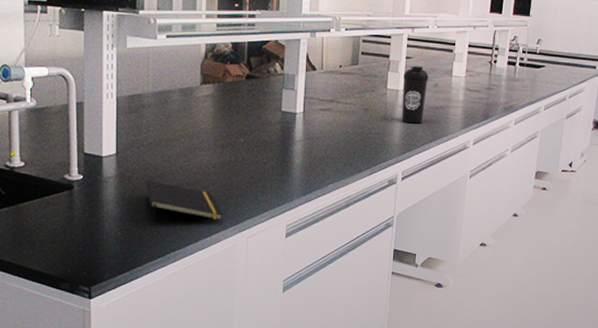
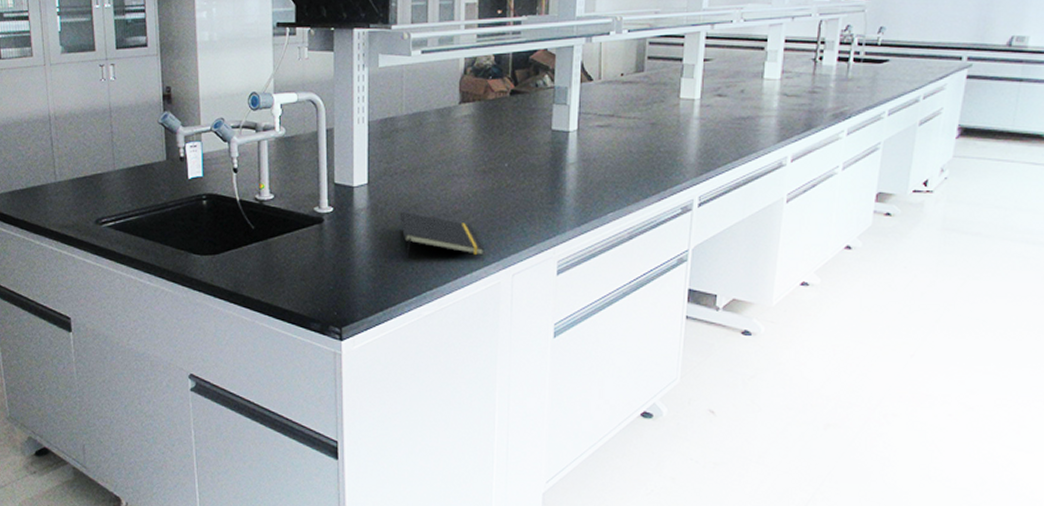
water bottle: present [401,66,428,124] -> none [698,69,732,139]

